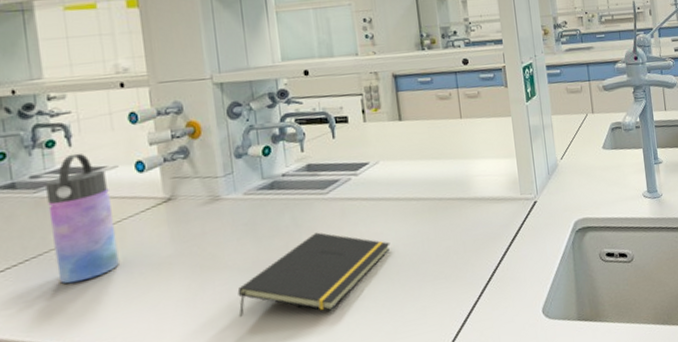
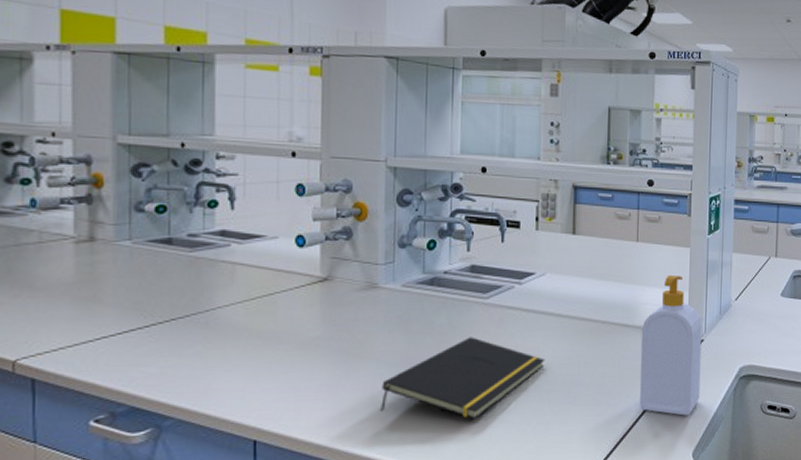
water bottle: present [45,153,119,284] -> none [202,217,267,350]
soap bottle: none [476,144,541,277] -> present [639,274,702,416]

